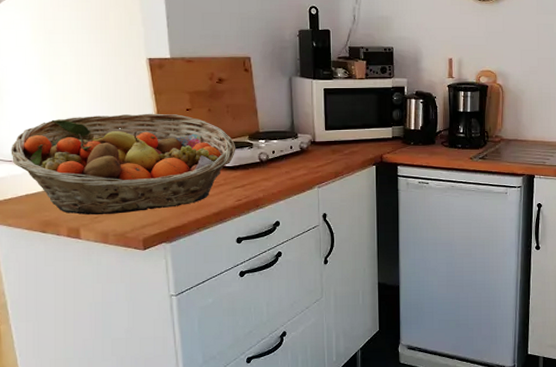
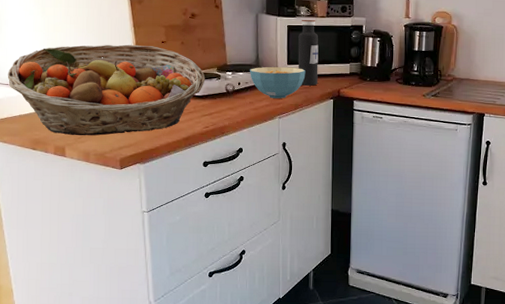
cereal bowl: none [285,132,345,167] -> present [250,66,306,99]
water bottle: none [336,81,359,152] -> present [298,19,319,86]

